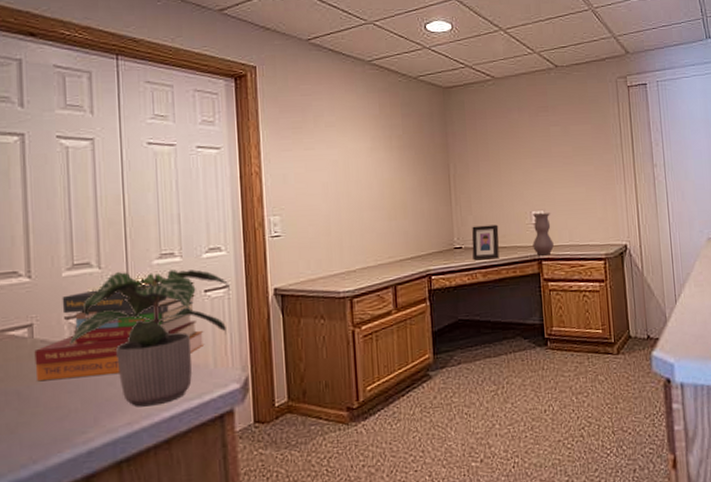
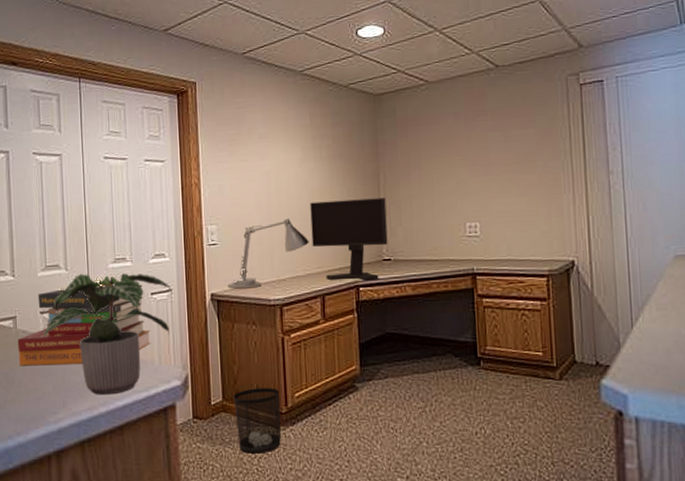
desk lamp: none [293,208,380,283] -> present [228,218,309,290]
waste bin: none [300,383,353,455] -> present [233,388,281,454]
monitor: none [380,187,459,270] -> present [310,197,388,281]
picture frame: present [472,224,500,261] -> none [401,236,430,273]
vase: present [532,213,554,256] -> none [466,225,490,270]

